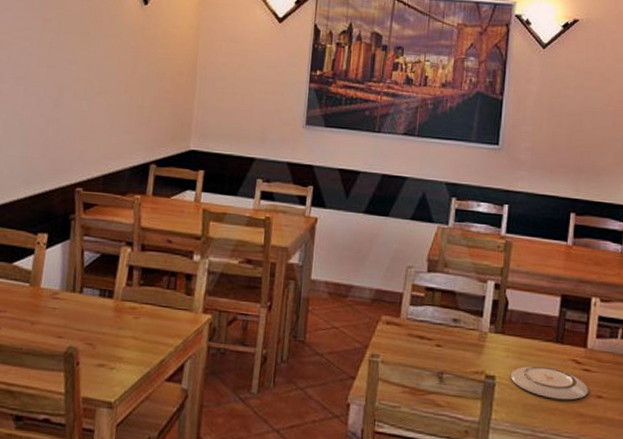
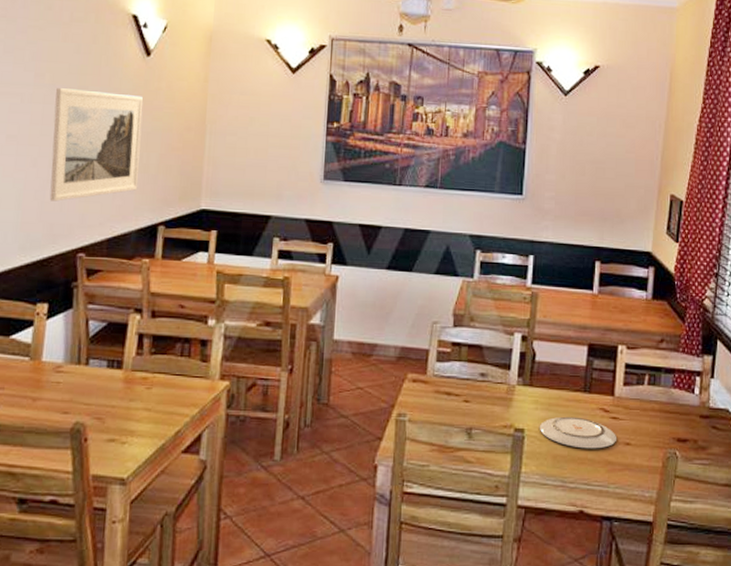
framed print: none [52,33,140,139] -> present [49,88,143,202]

